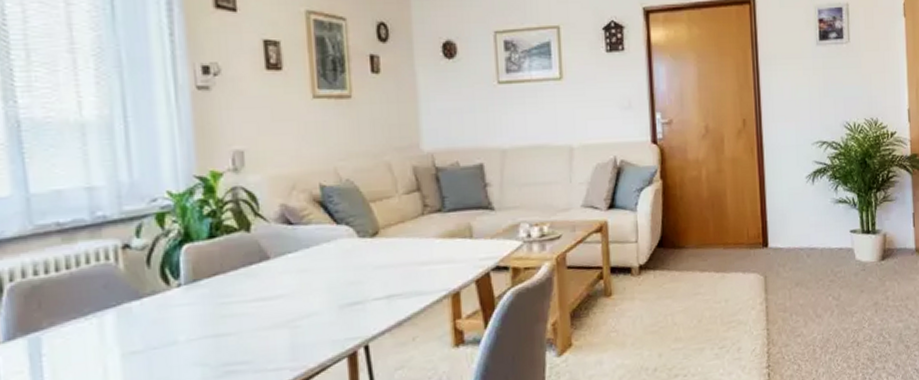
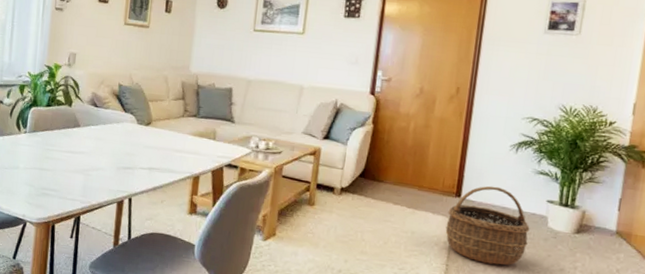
wicker basket: none [758,226,841,317] -> present [445,185,530,265]

